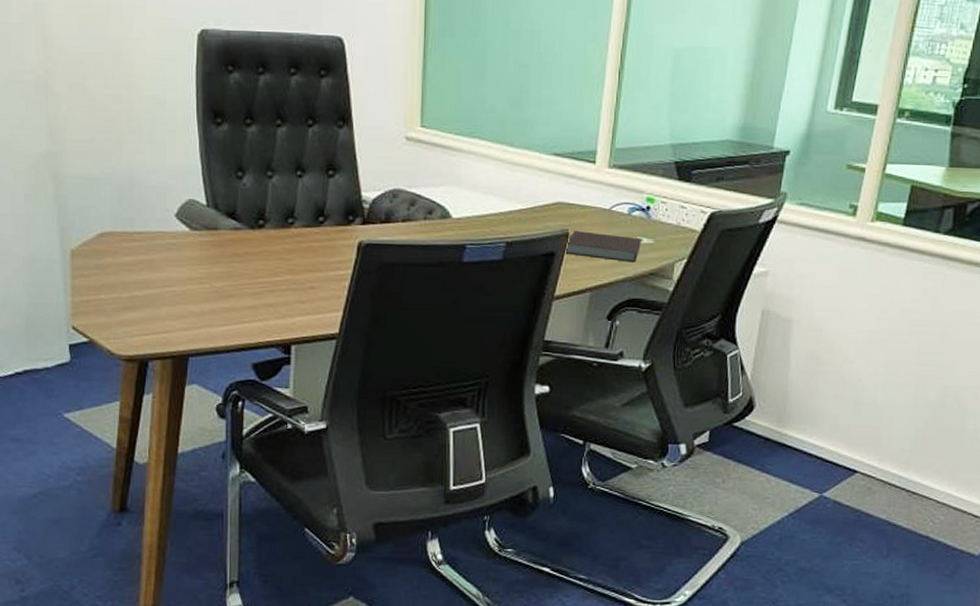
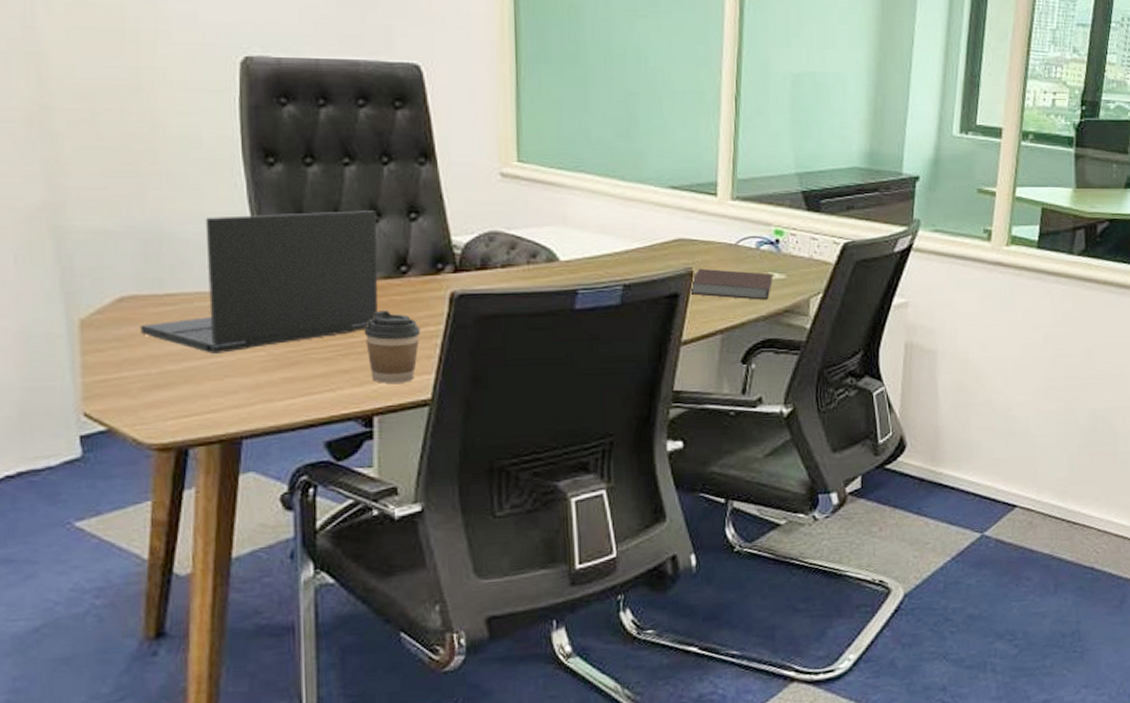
laptop: none [115,166,301,284] -> present [140,210,379,354]
coffee cup: none [287,254,333,318] -> present [364,310,421,383]

